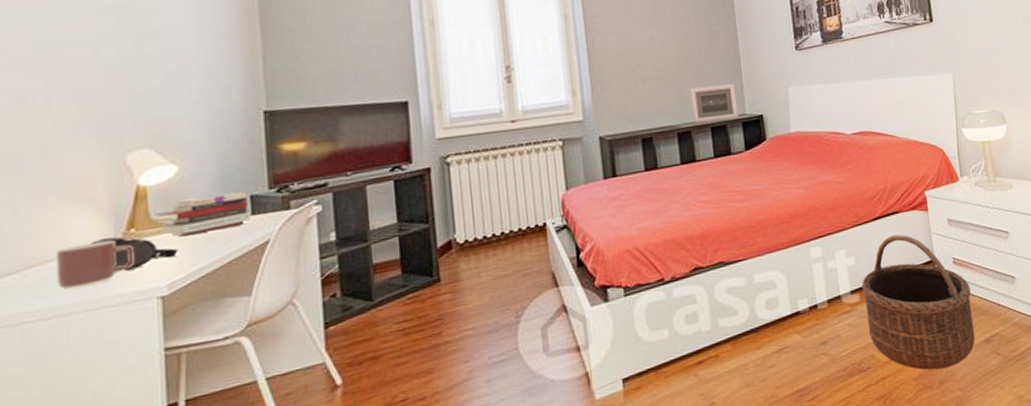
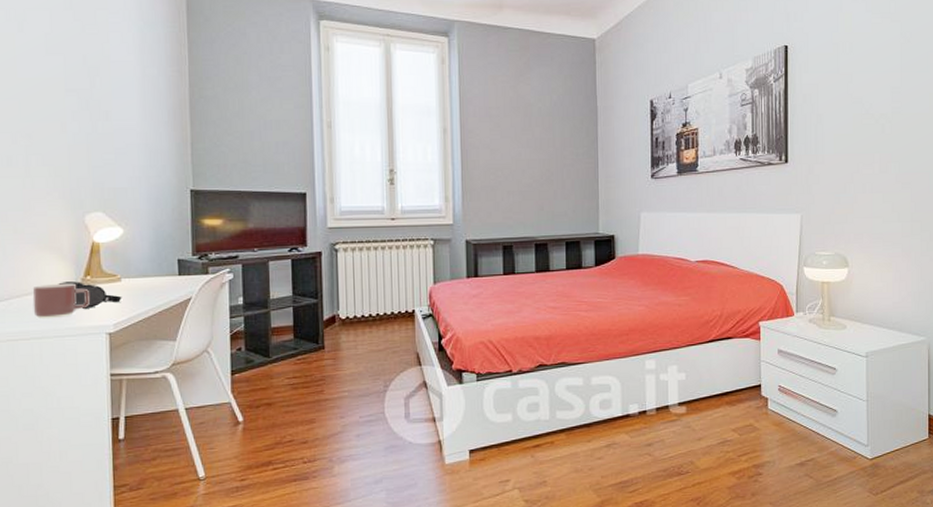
books: present [154,191,252,237] -> none [105,254,178,287]
picture frame: present [690,83,739,124] -> none [550,203,592,238]
basket: present [862,234,976,370] -> none [690,358,792,483]

